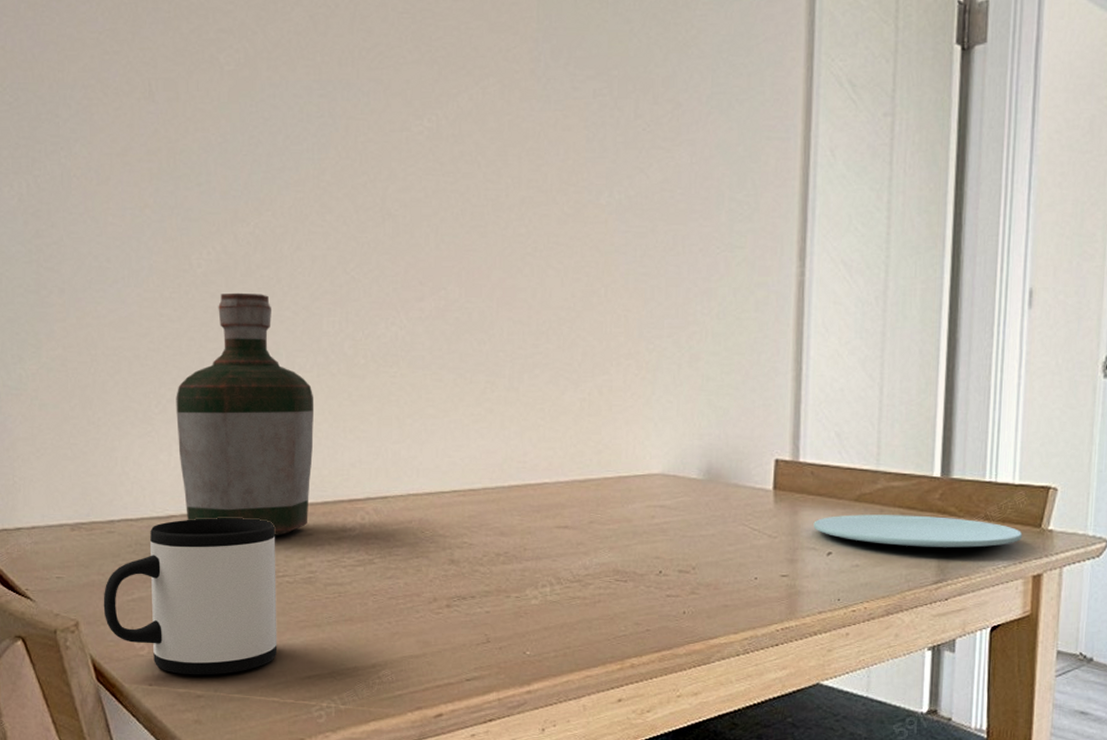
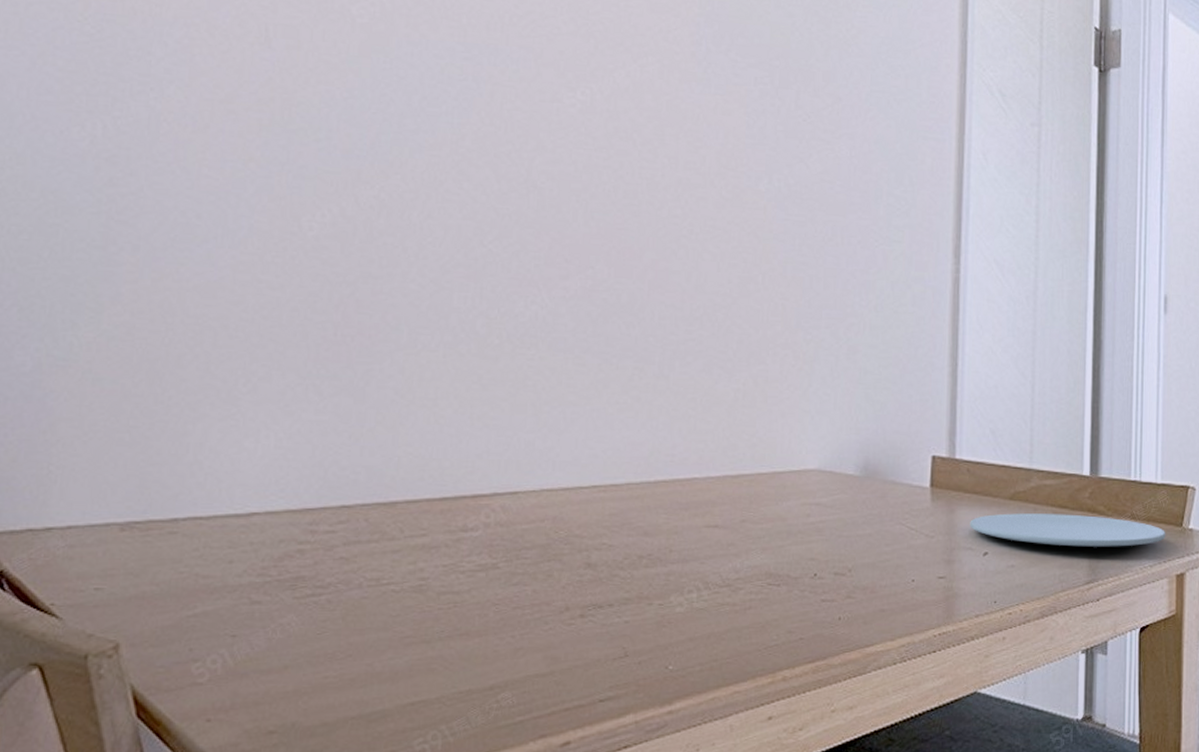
mug: present [103,518,278,675] -> none [154,516,382,706]
bottle: present [176,292,314,535] -> none [268,260,437,536]

